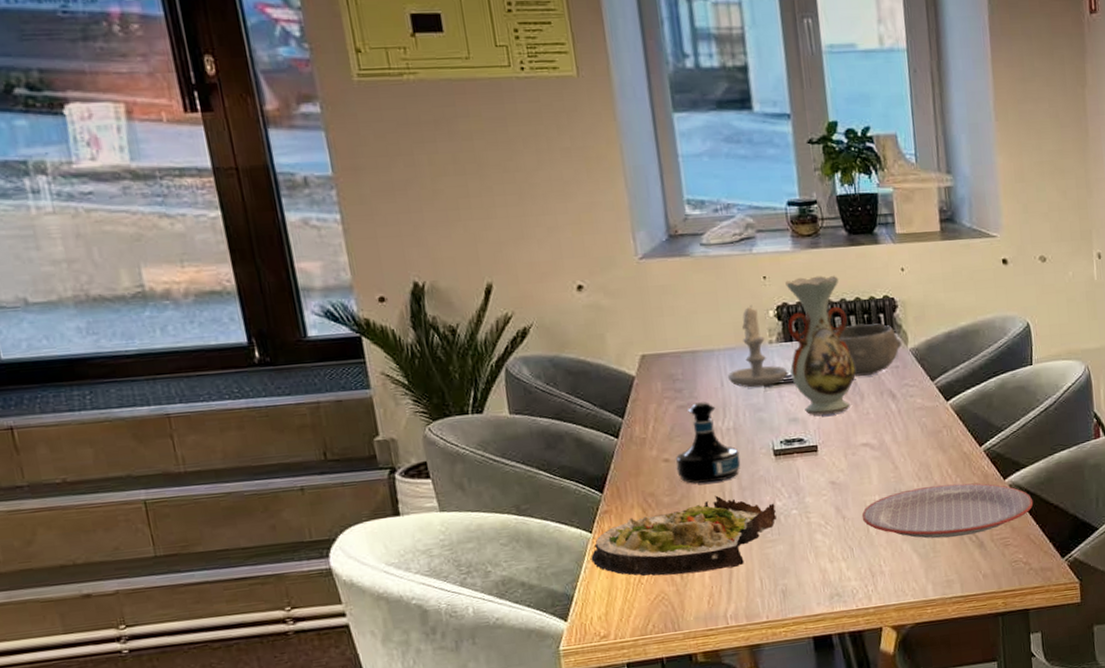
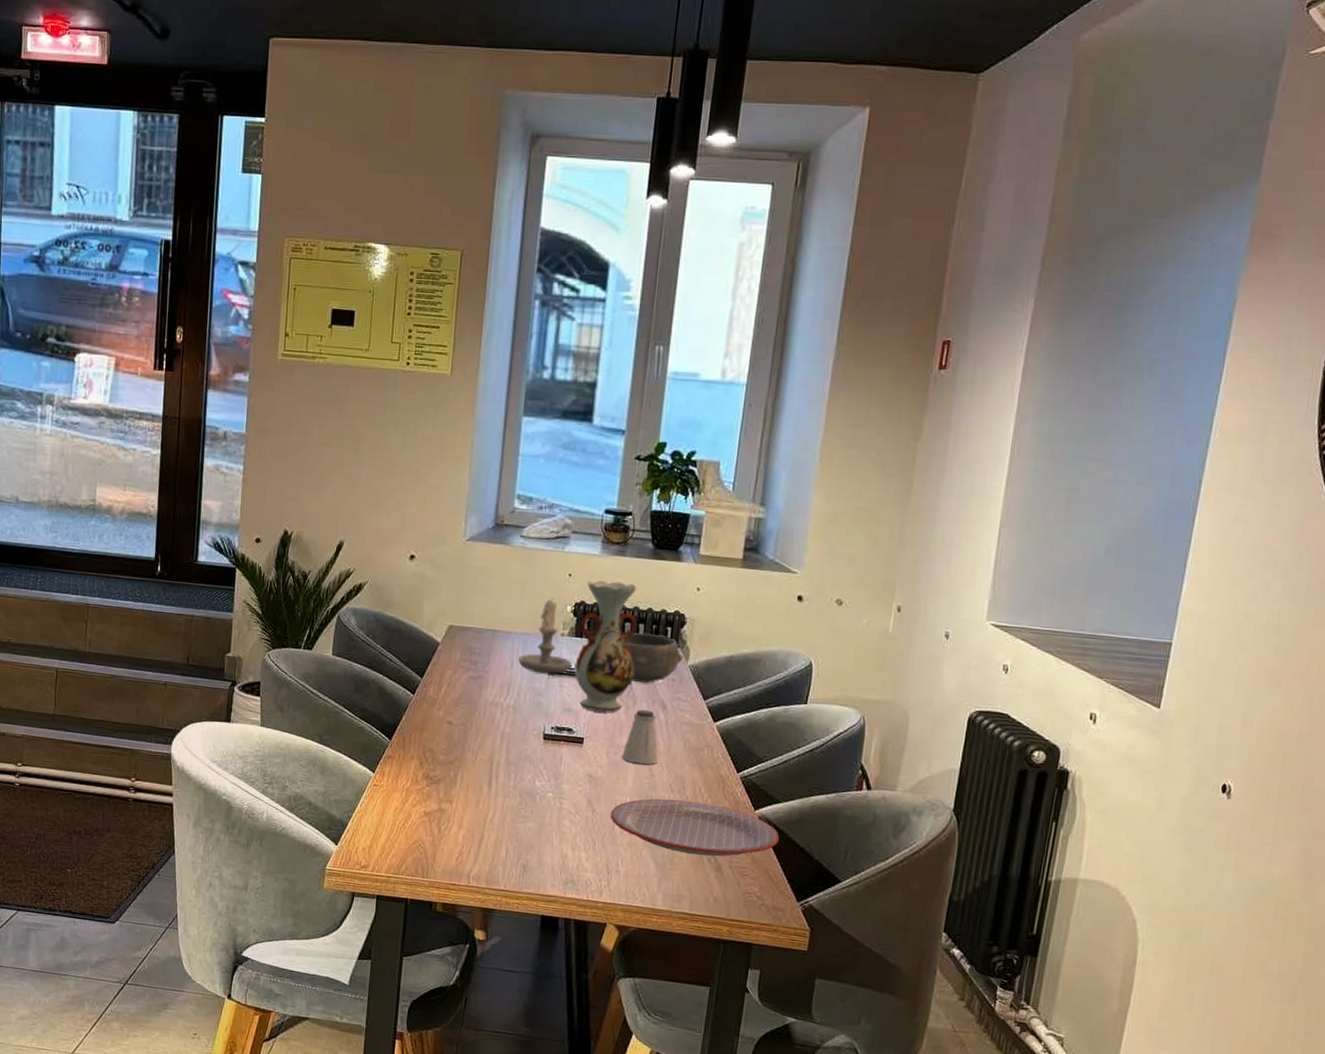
salad plate: present [591,495,777,576] -> none [368,763,534,834]
tequila bottle: present [675,402,741,484] -> none [456,676,514,752]
saltshaker: none [860,402,899,460] -> present [622,709,658,765]

